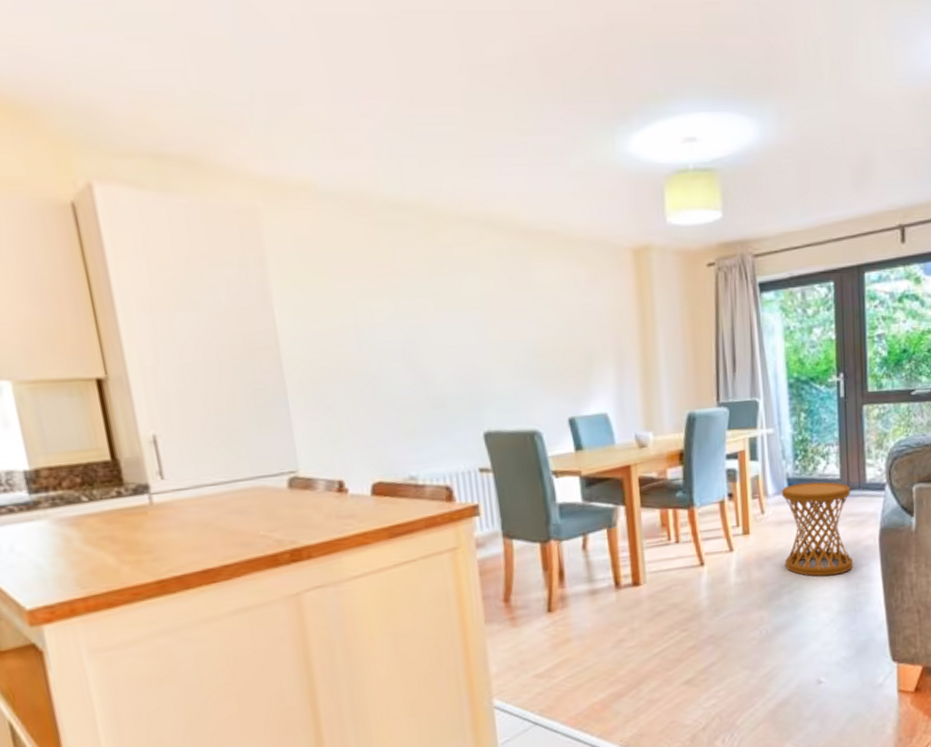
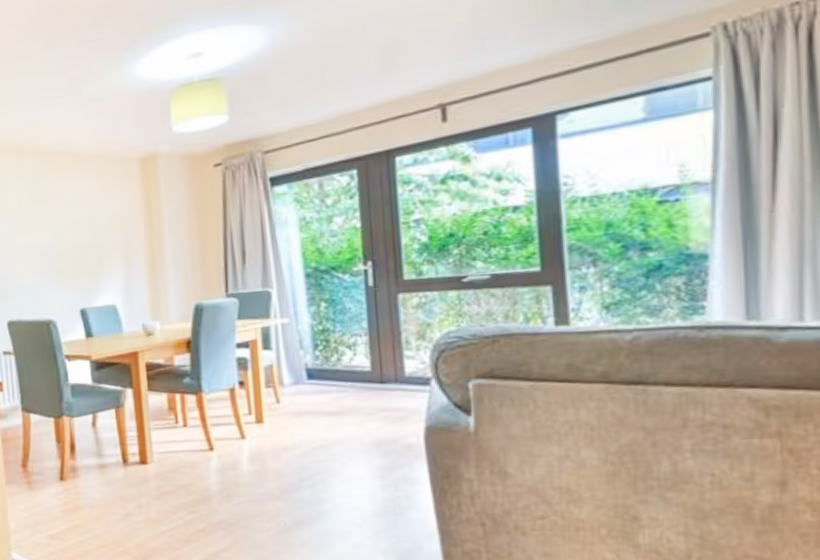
side table: present [781,482,854,577] -> none [299,373,392,473]

